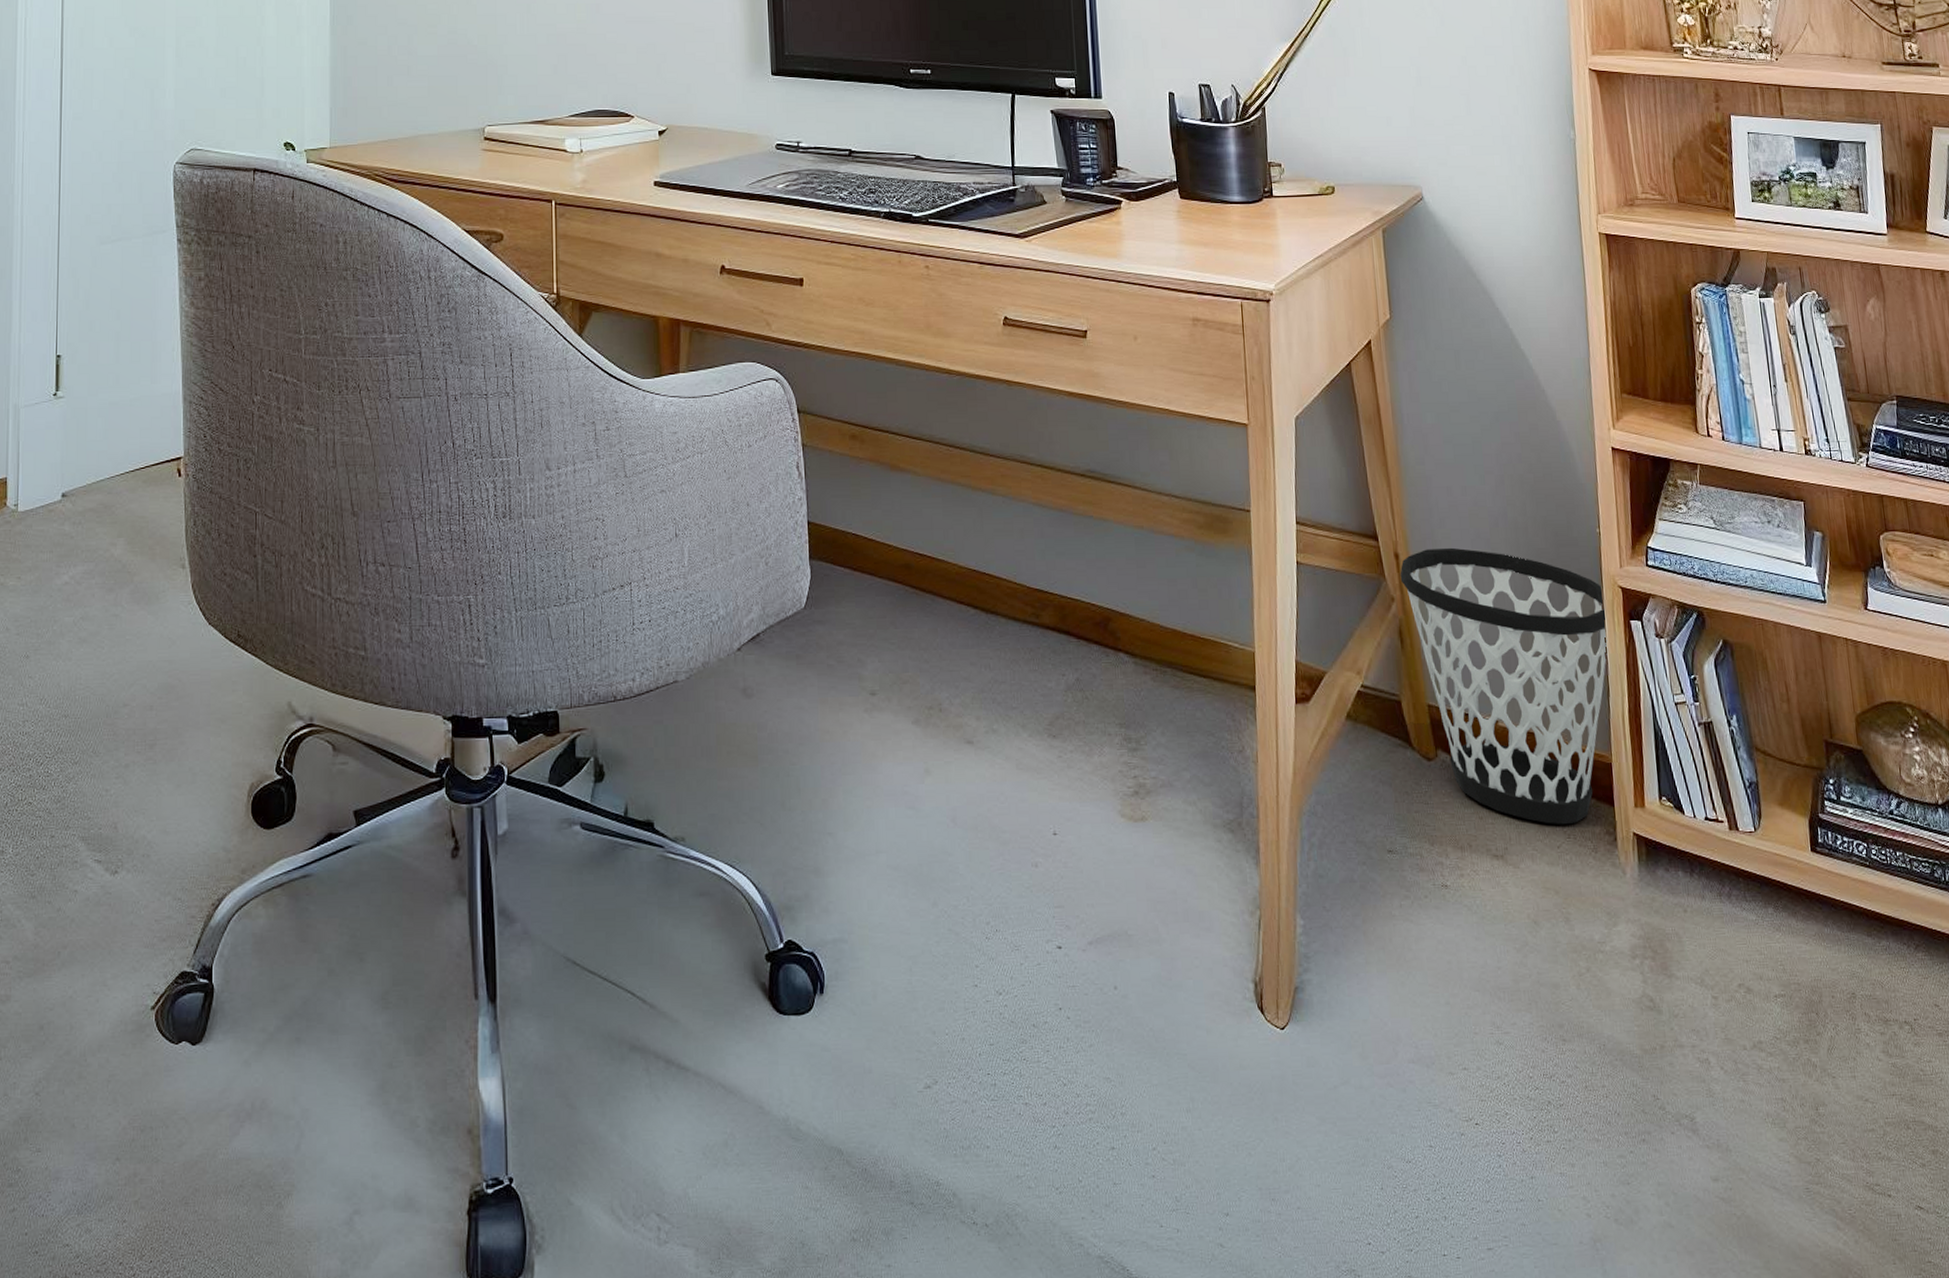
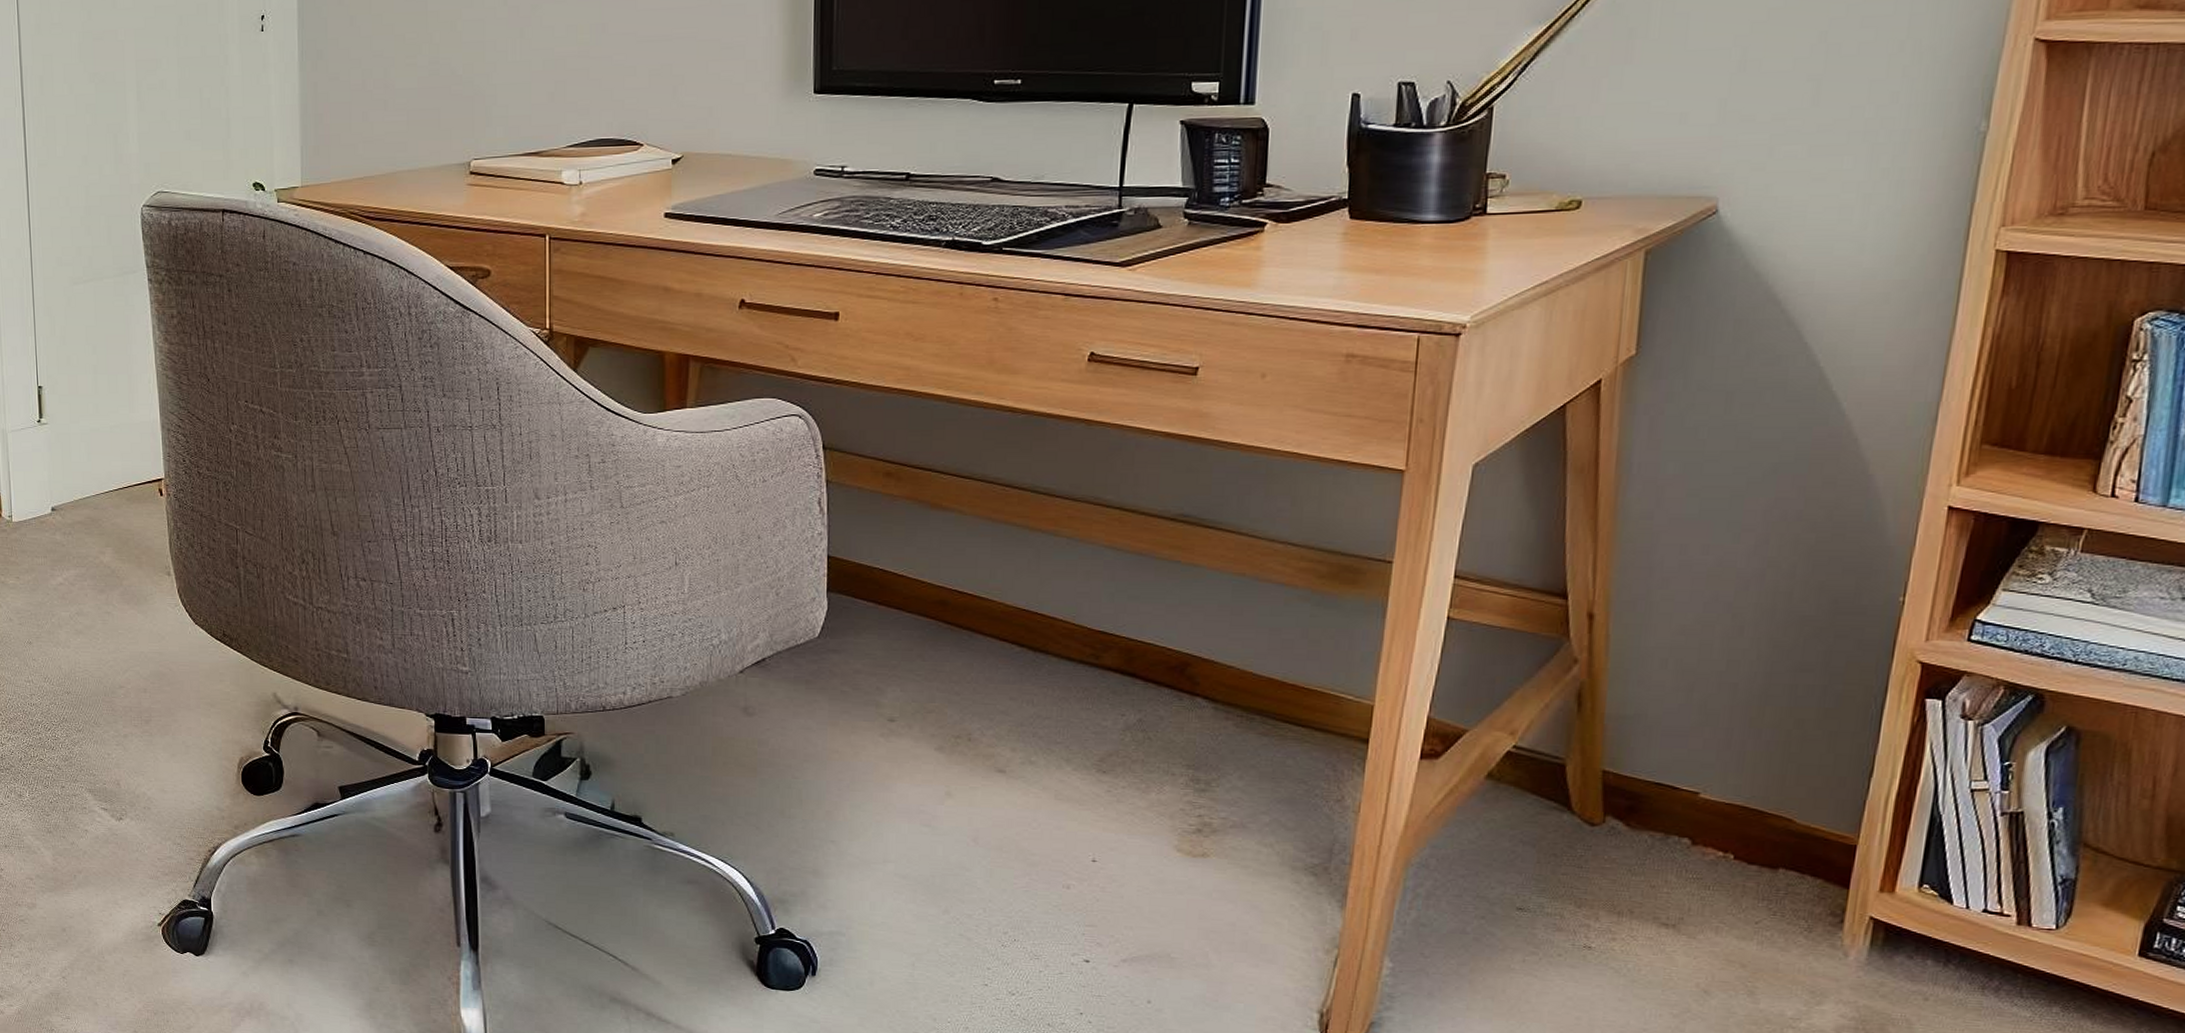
wastebasket: present [1400,547,1608,825] -> none [1591,610,1893,902]

